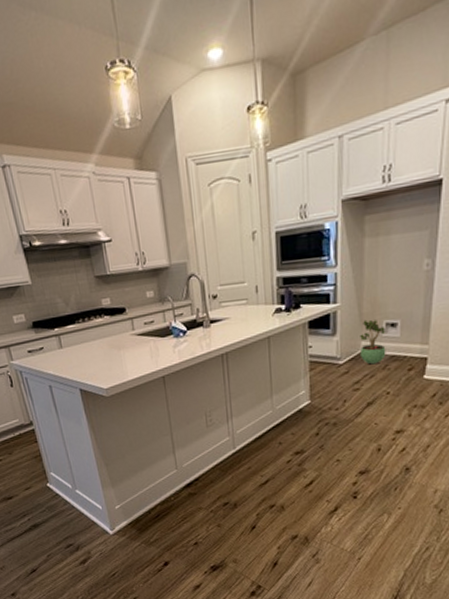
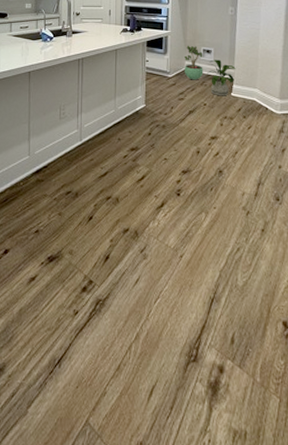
house plant: none [391,334,431,381] -> present [207,59,236,96]

